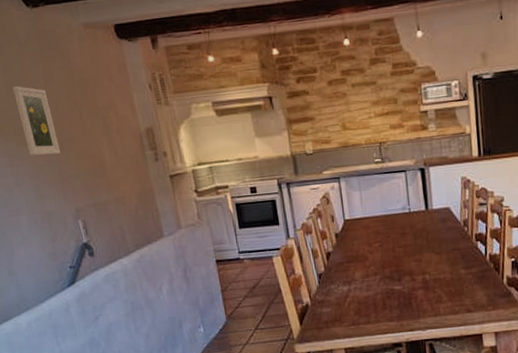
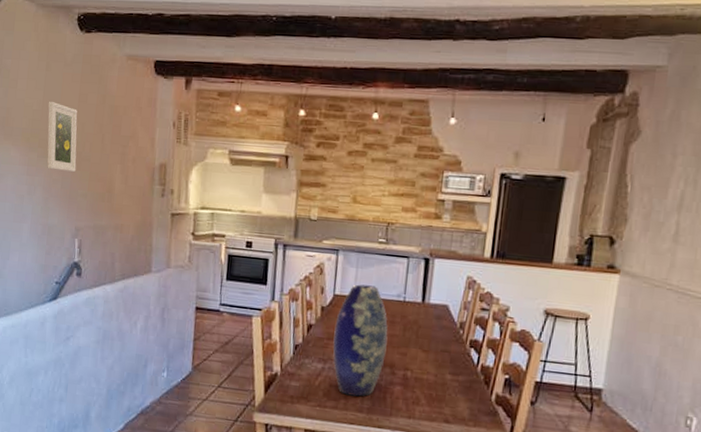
vase: none [351,204,404,309] -> present [332,284,388,397]

